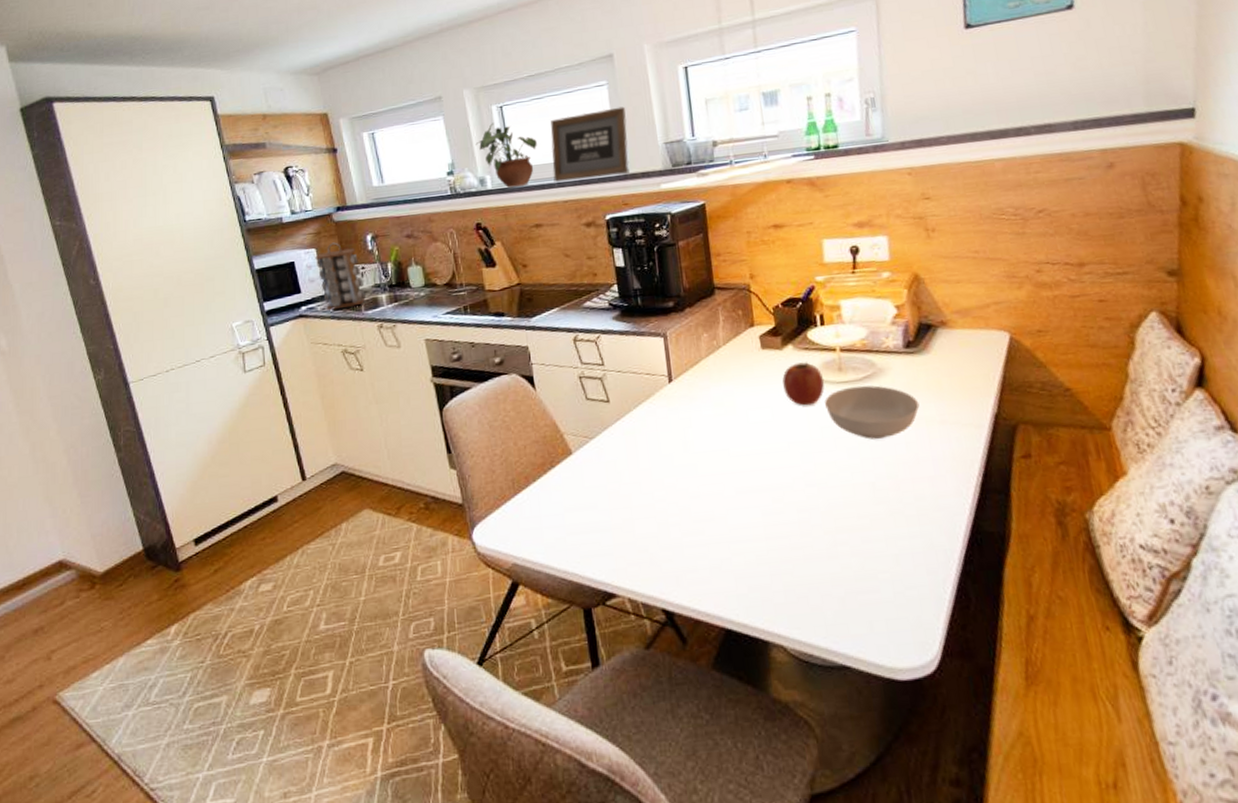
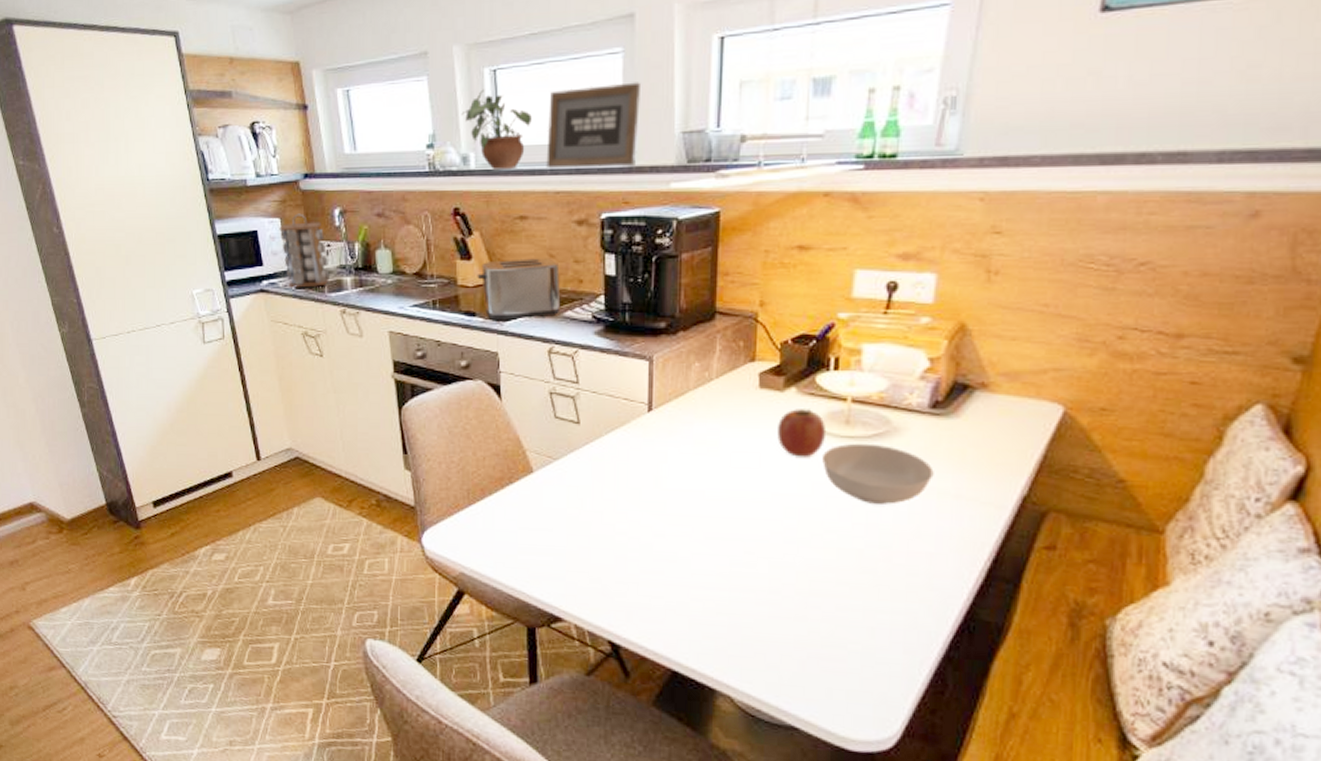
toaster: none [502,258,580,318] -> present [477,258,561,321]

